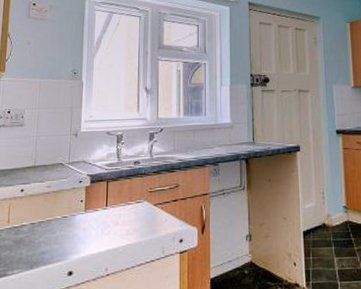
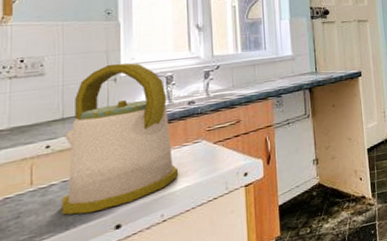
kettle: none [28,119,123,257] -> present [62,63,179,215]

